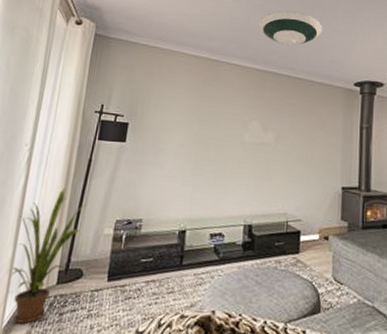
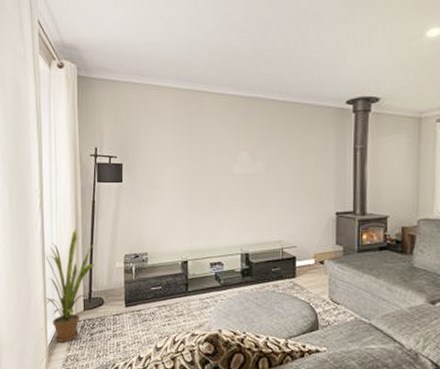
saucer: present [258,10,323,46] -> none [238,25,309,67]

